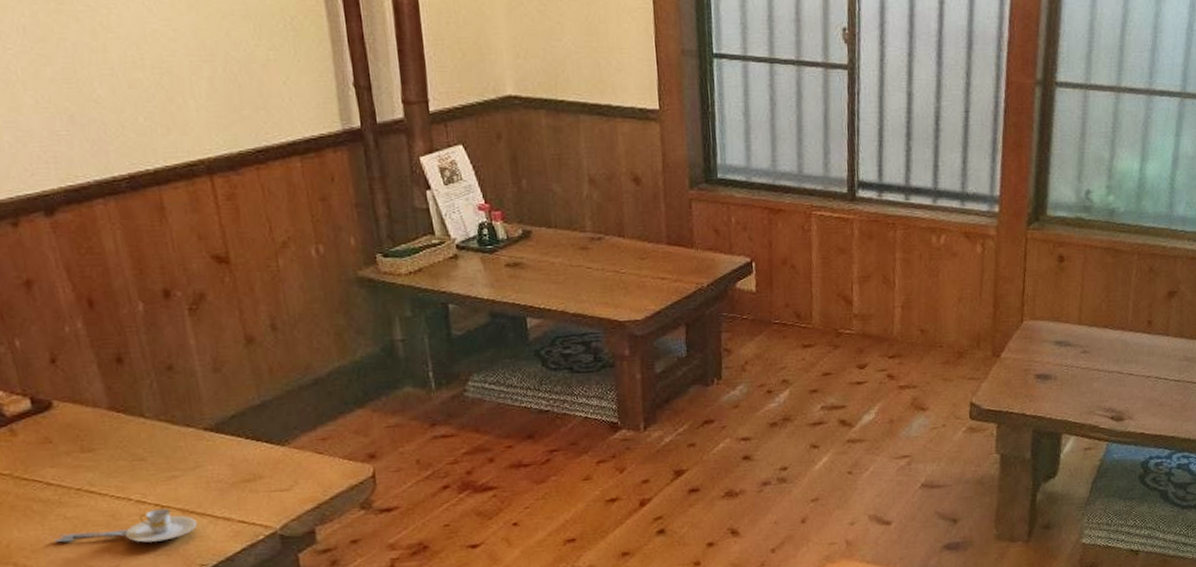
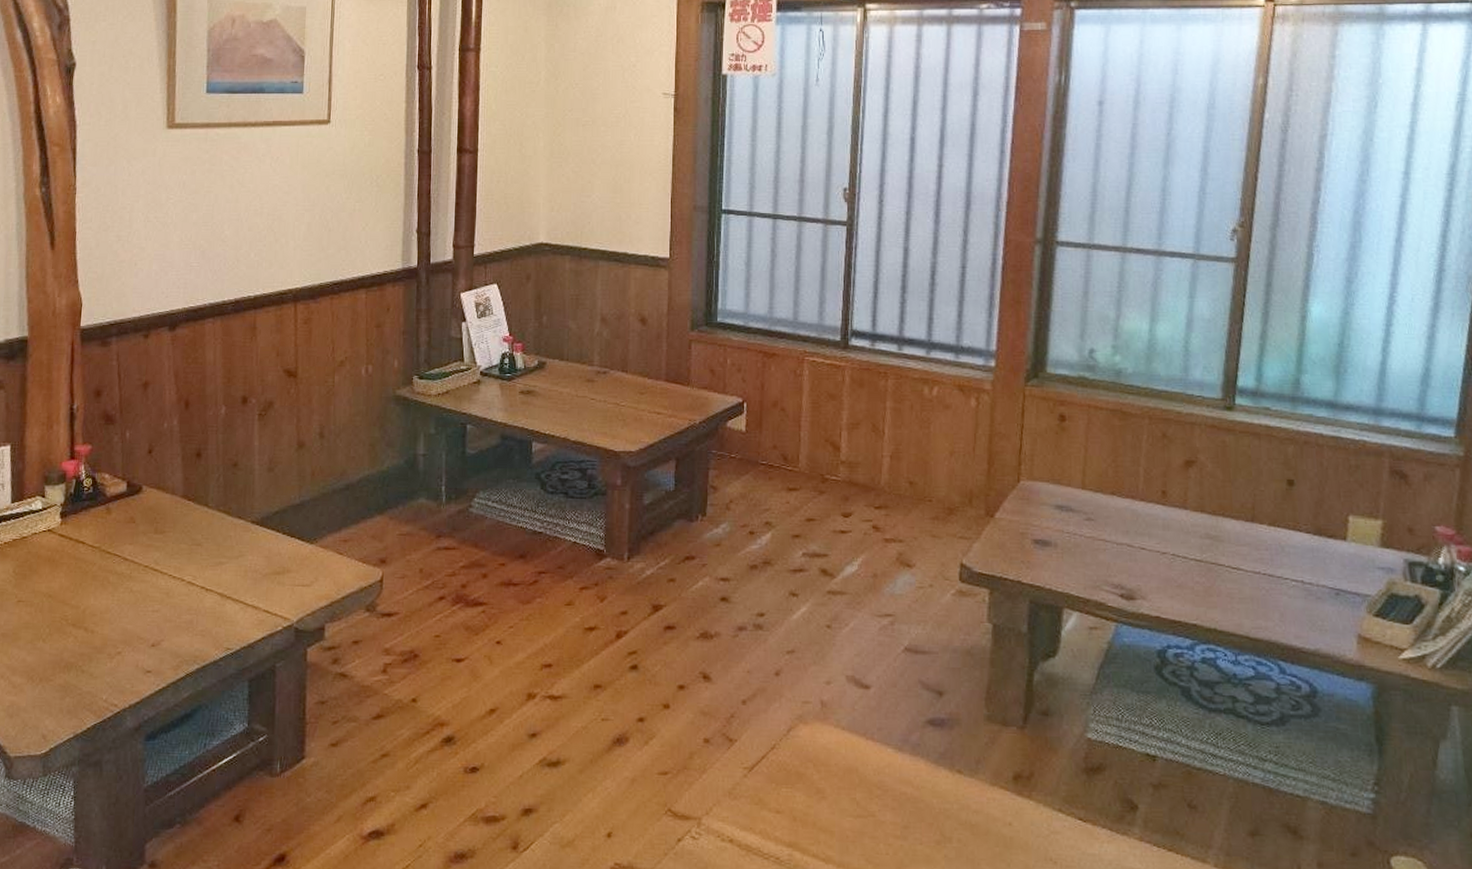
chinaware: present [55,508,197,543] -> none [119,591,231,622]

